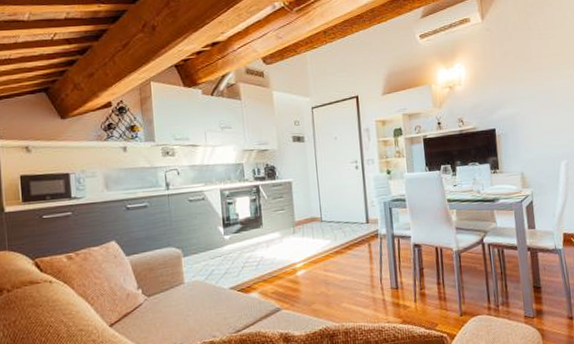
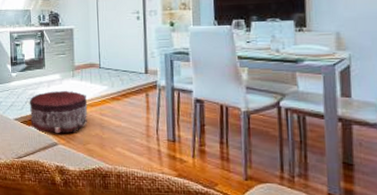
pouf: none [246,248,311,298] -> present [29,90,88,133]

